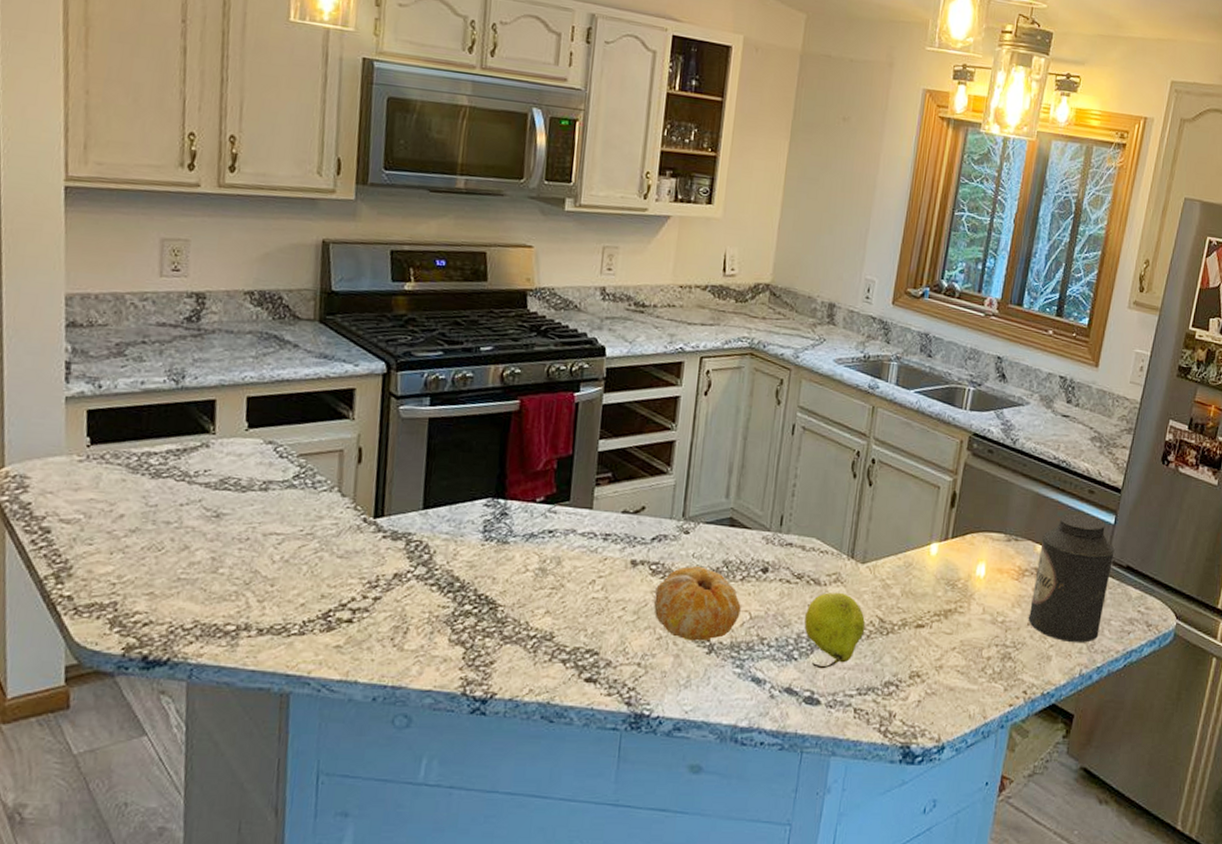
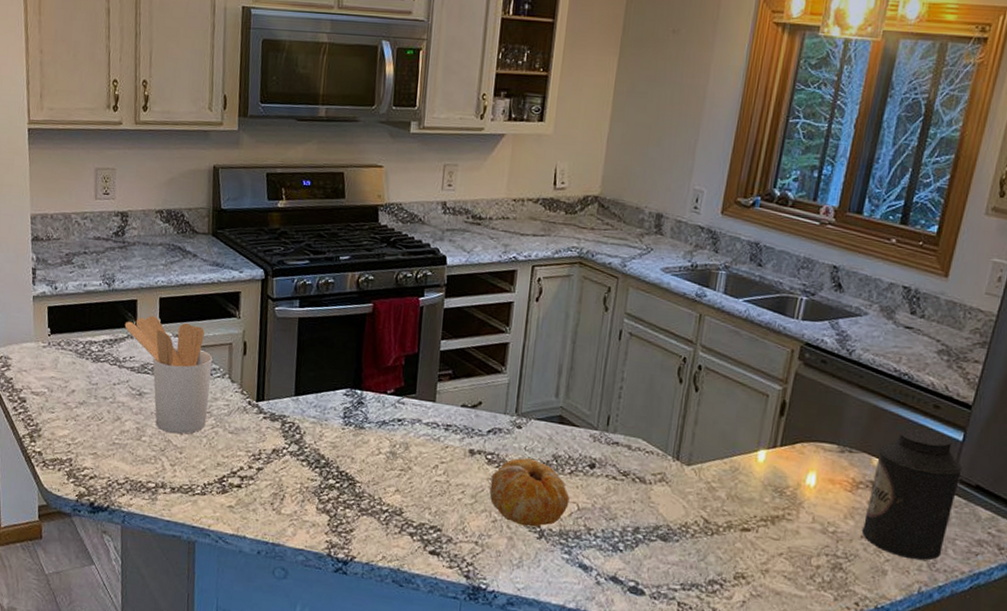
utensil holder: none [197,419,318,563] -> present [124,316,213,434]
fruit: present [804,592,865,669] -> none [629,491,690,563]

